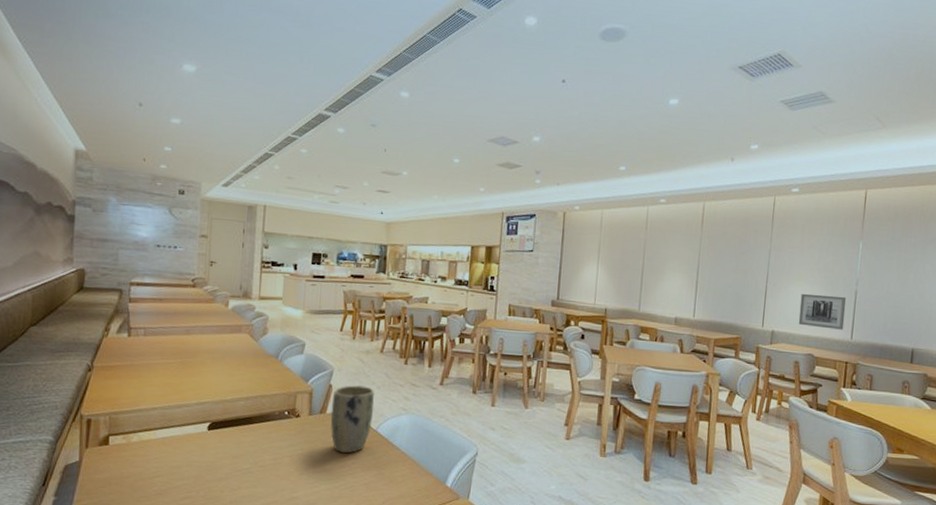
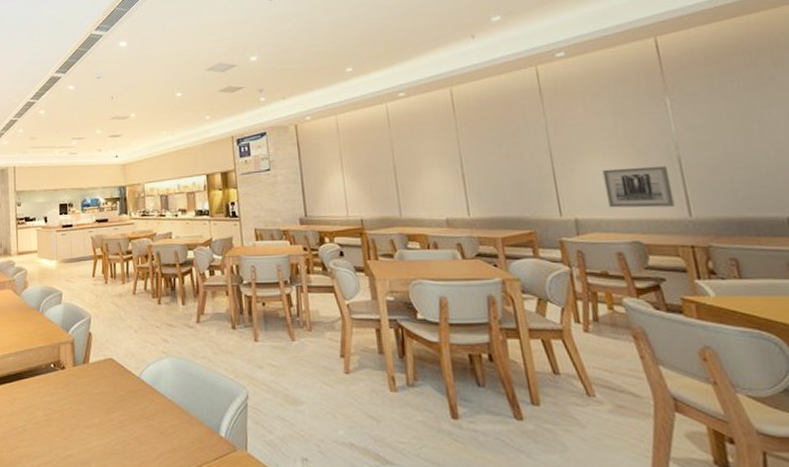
plant pot: present [330,385,375,454] -> none [93,331,135,405]

